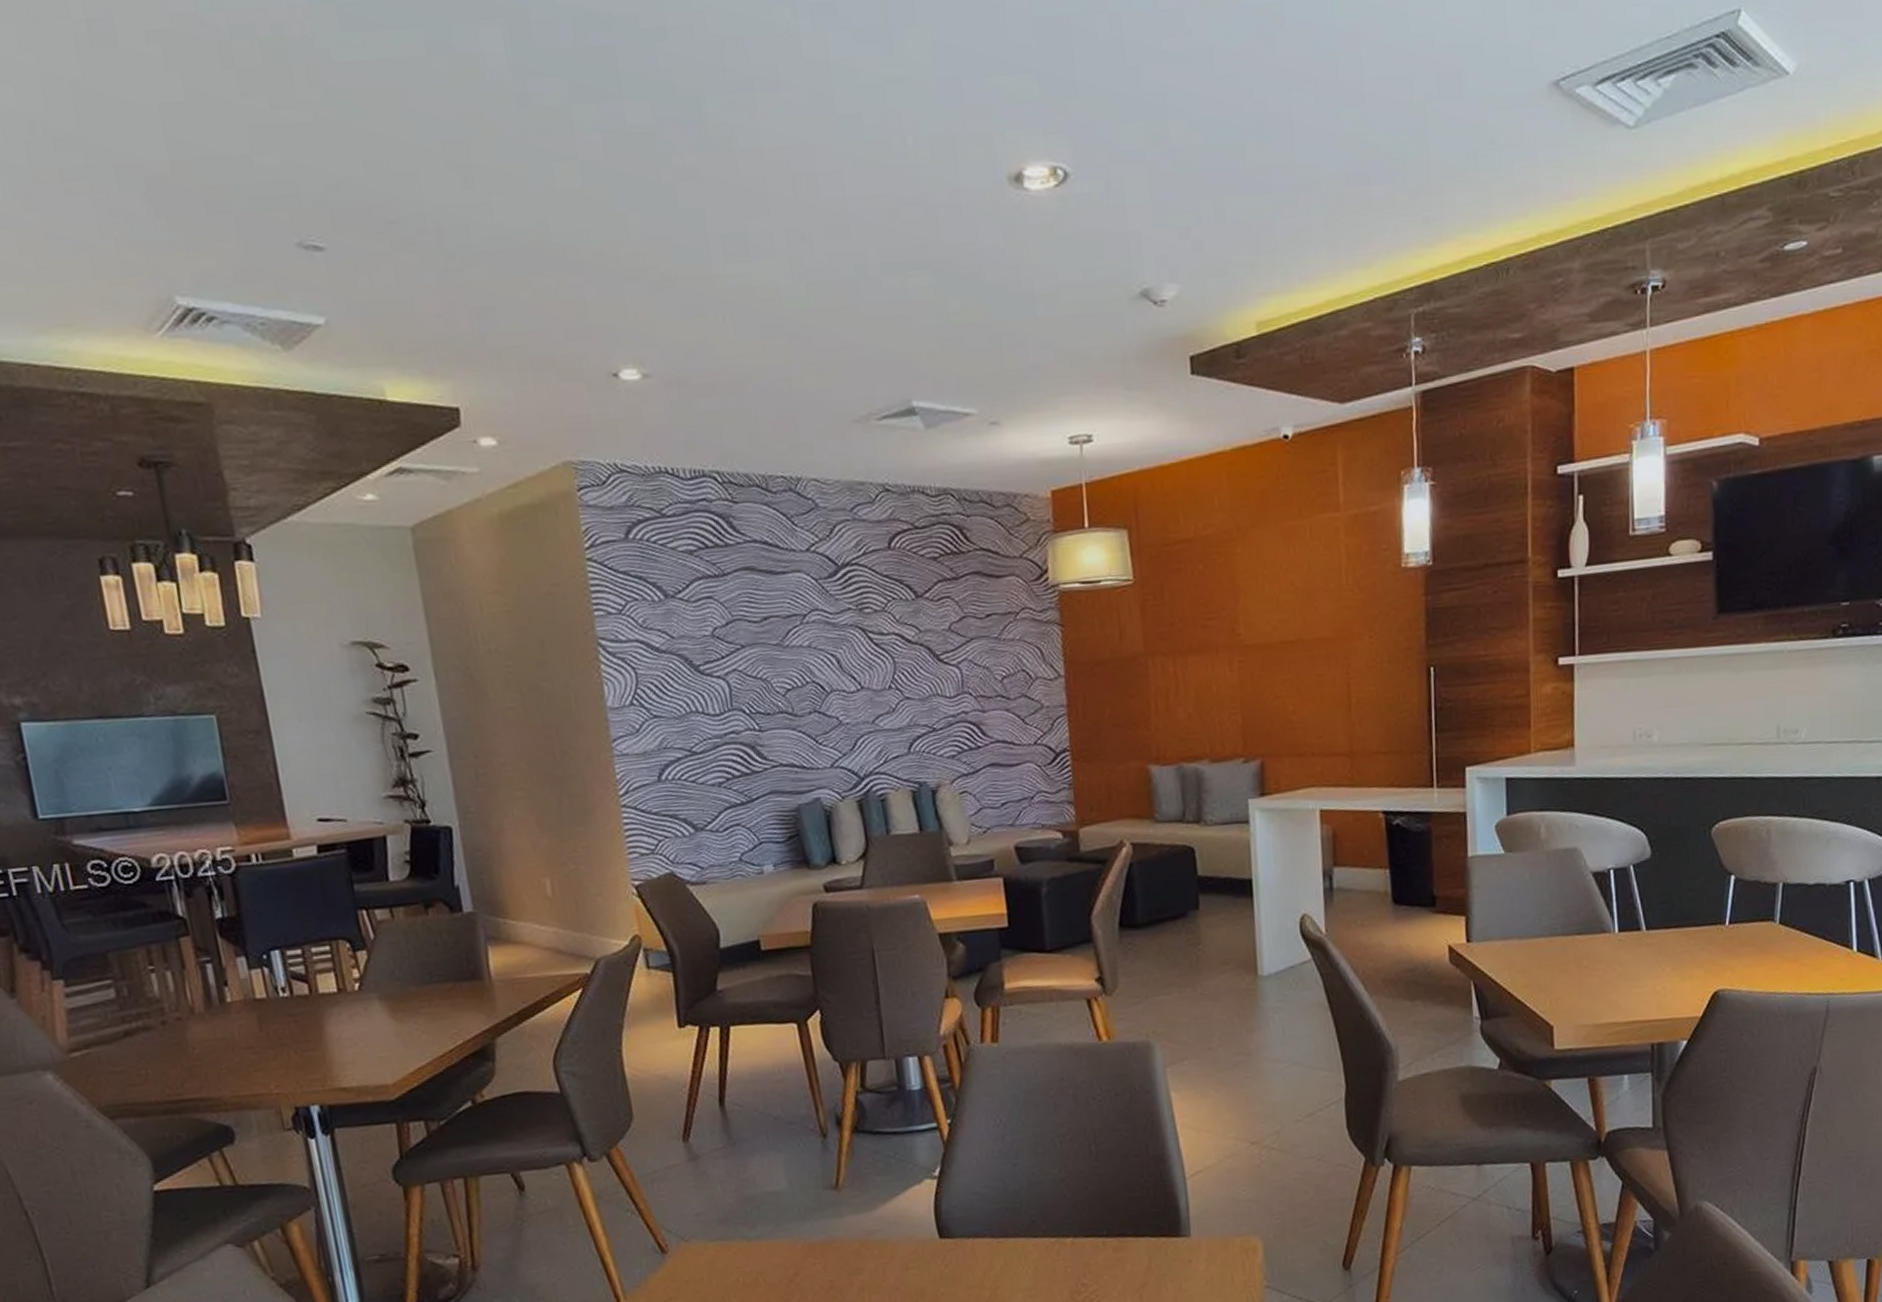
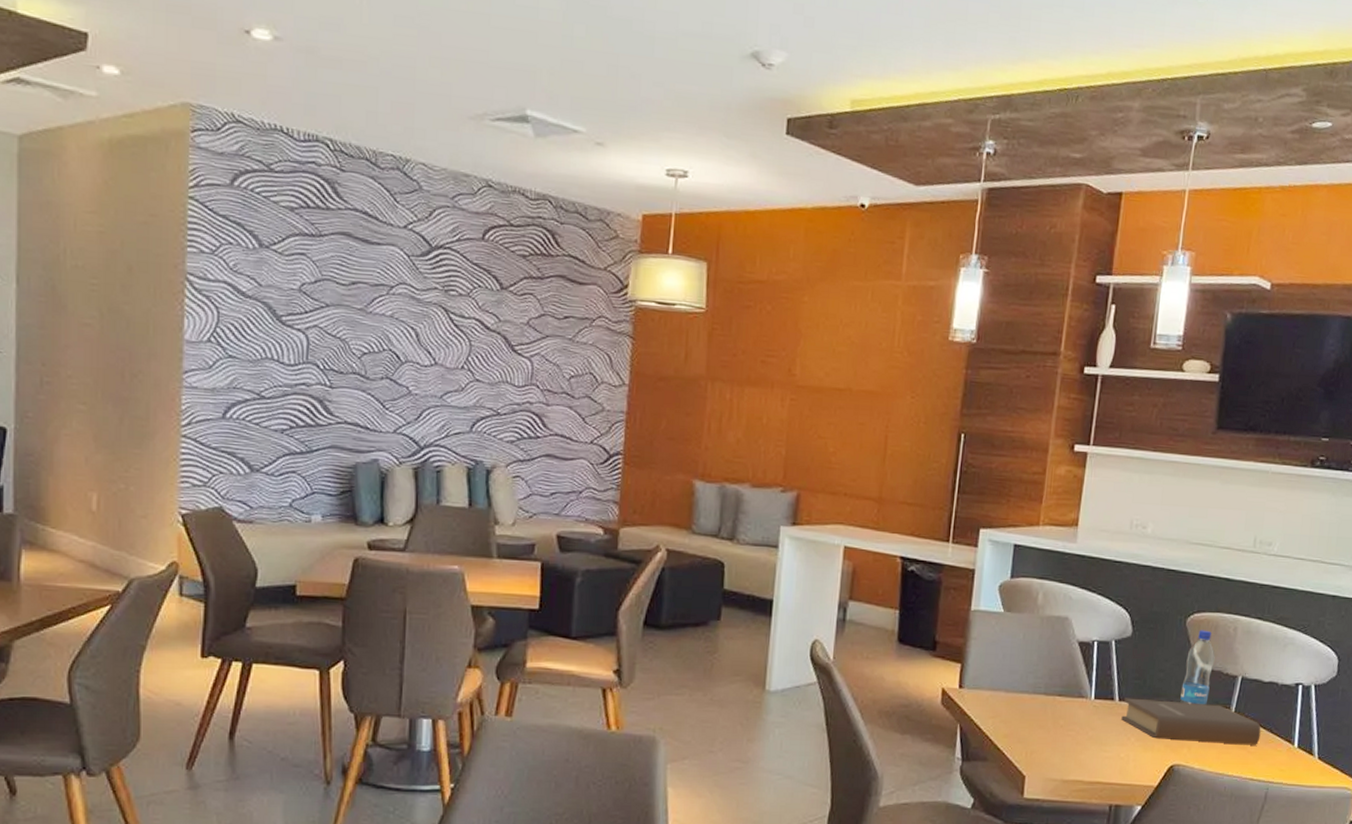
book: none [1652,917,1813,965] -> present [1121,698,1261,745]
bottle: none [1715,838,1749,923] -> present [1180,630,1215,705]

